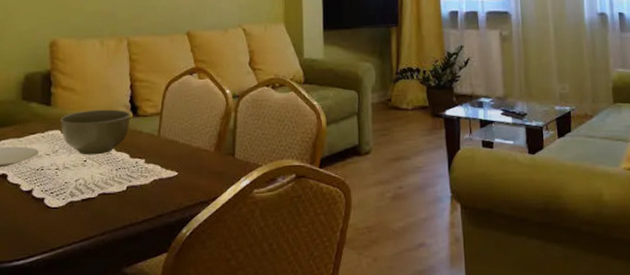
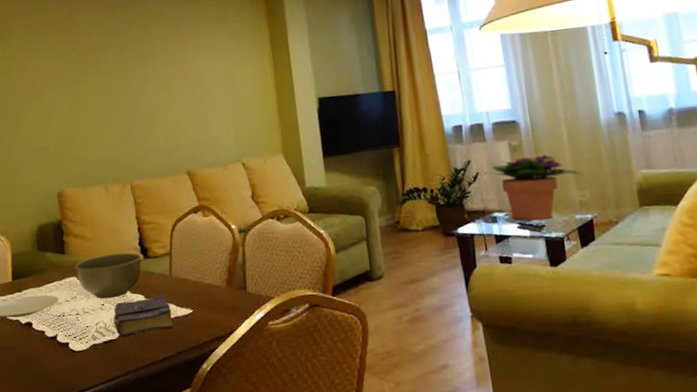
book: none [95,153,156,196] -> present [113,293,173,337]
potted flower: none [471,47,565,109] -> present [480,155,583,221]

